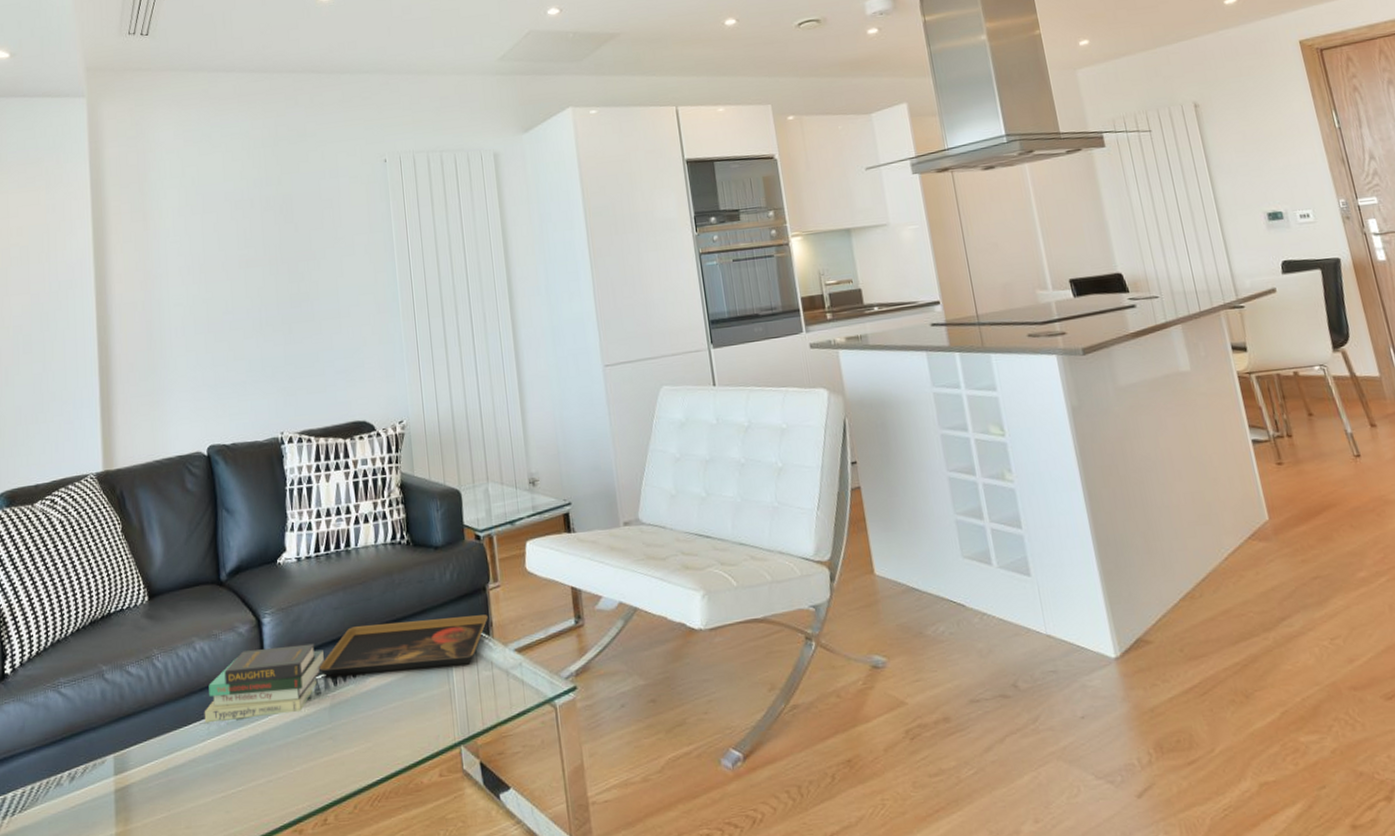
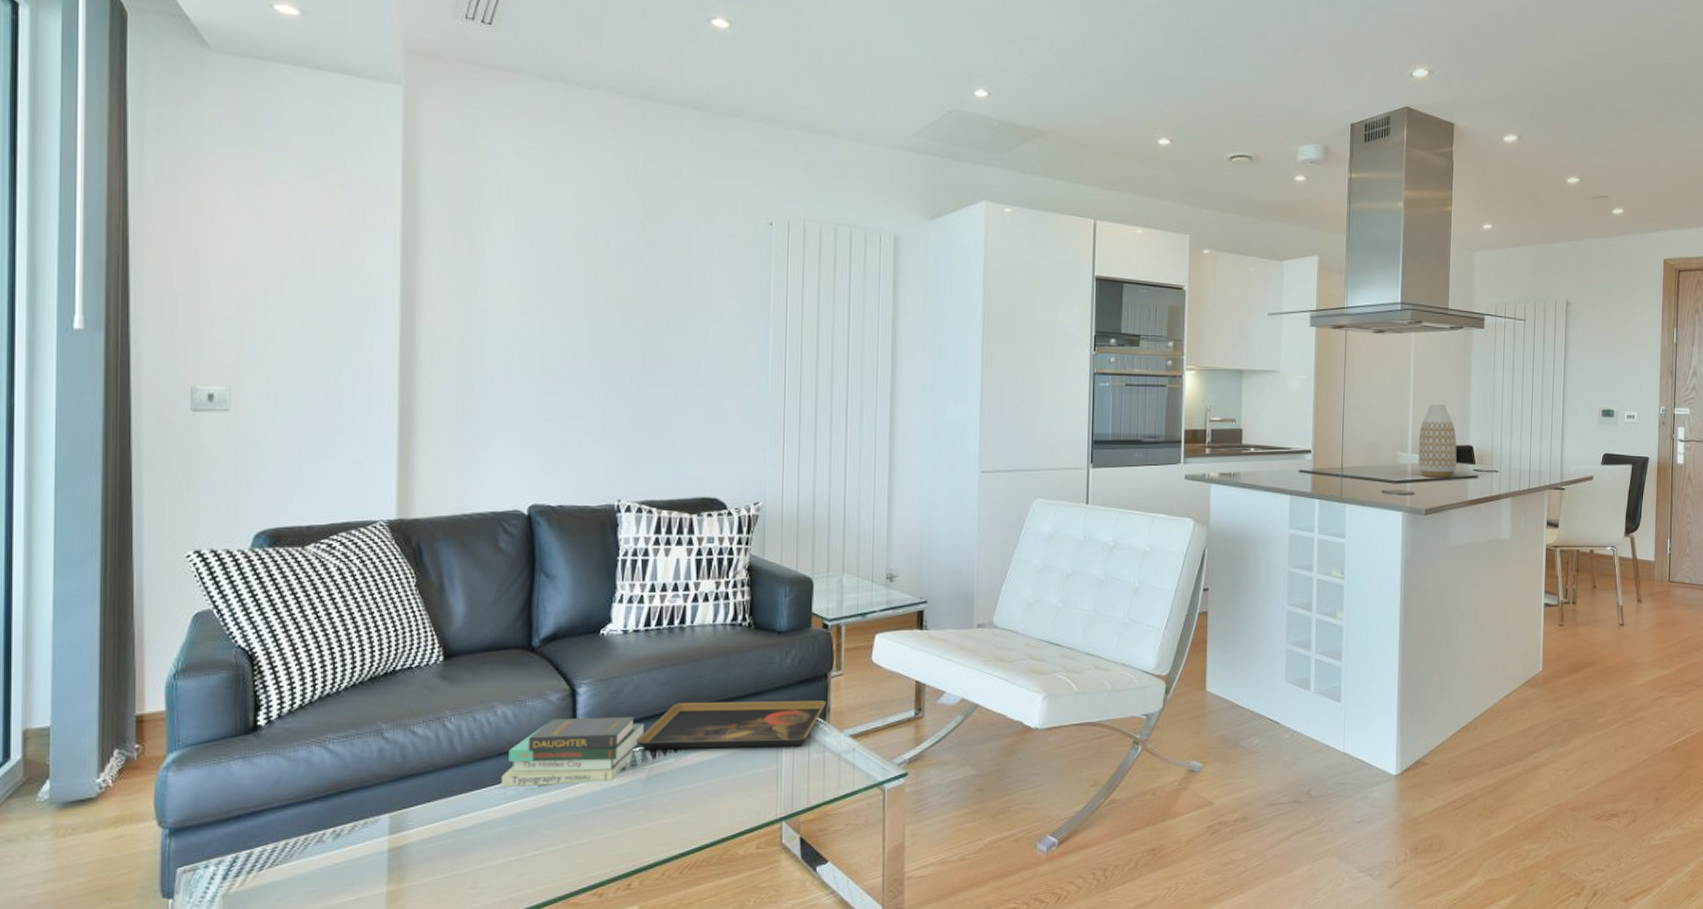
vase: none [1056,233,1109,315] -> present [1418,404,1457,479]

